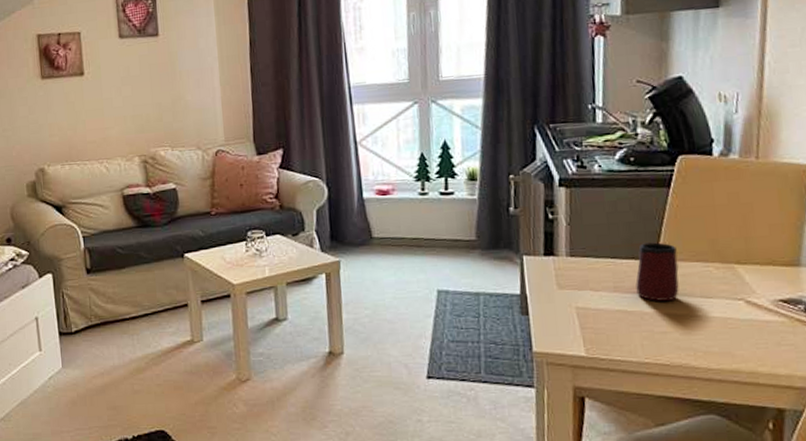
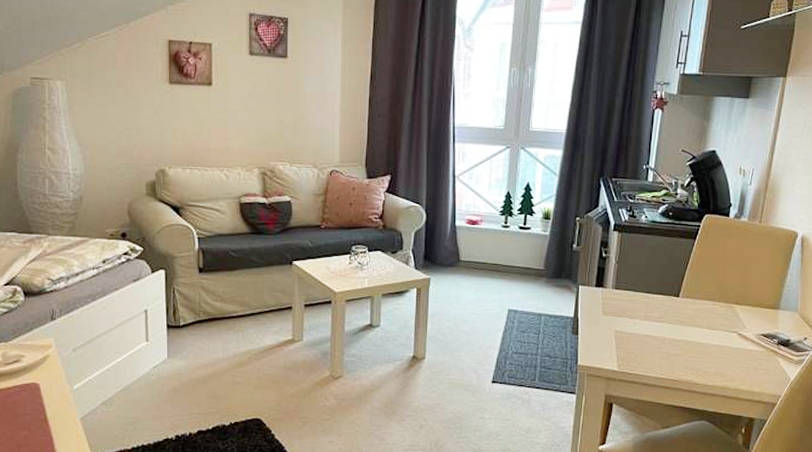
mug: present [635,242,679,301] -> none [661,282,694,330]

